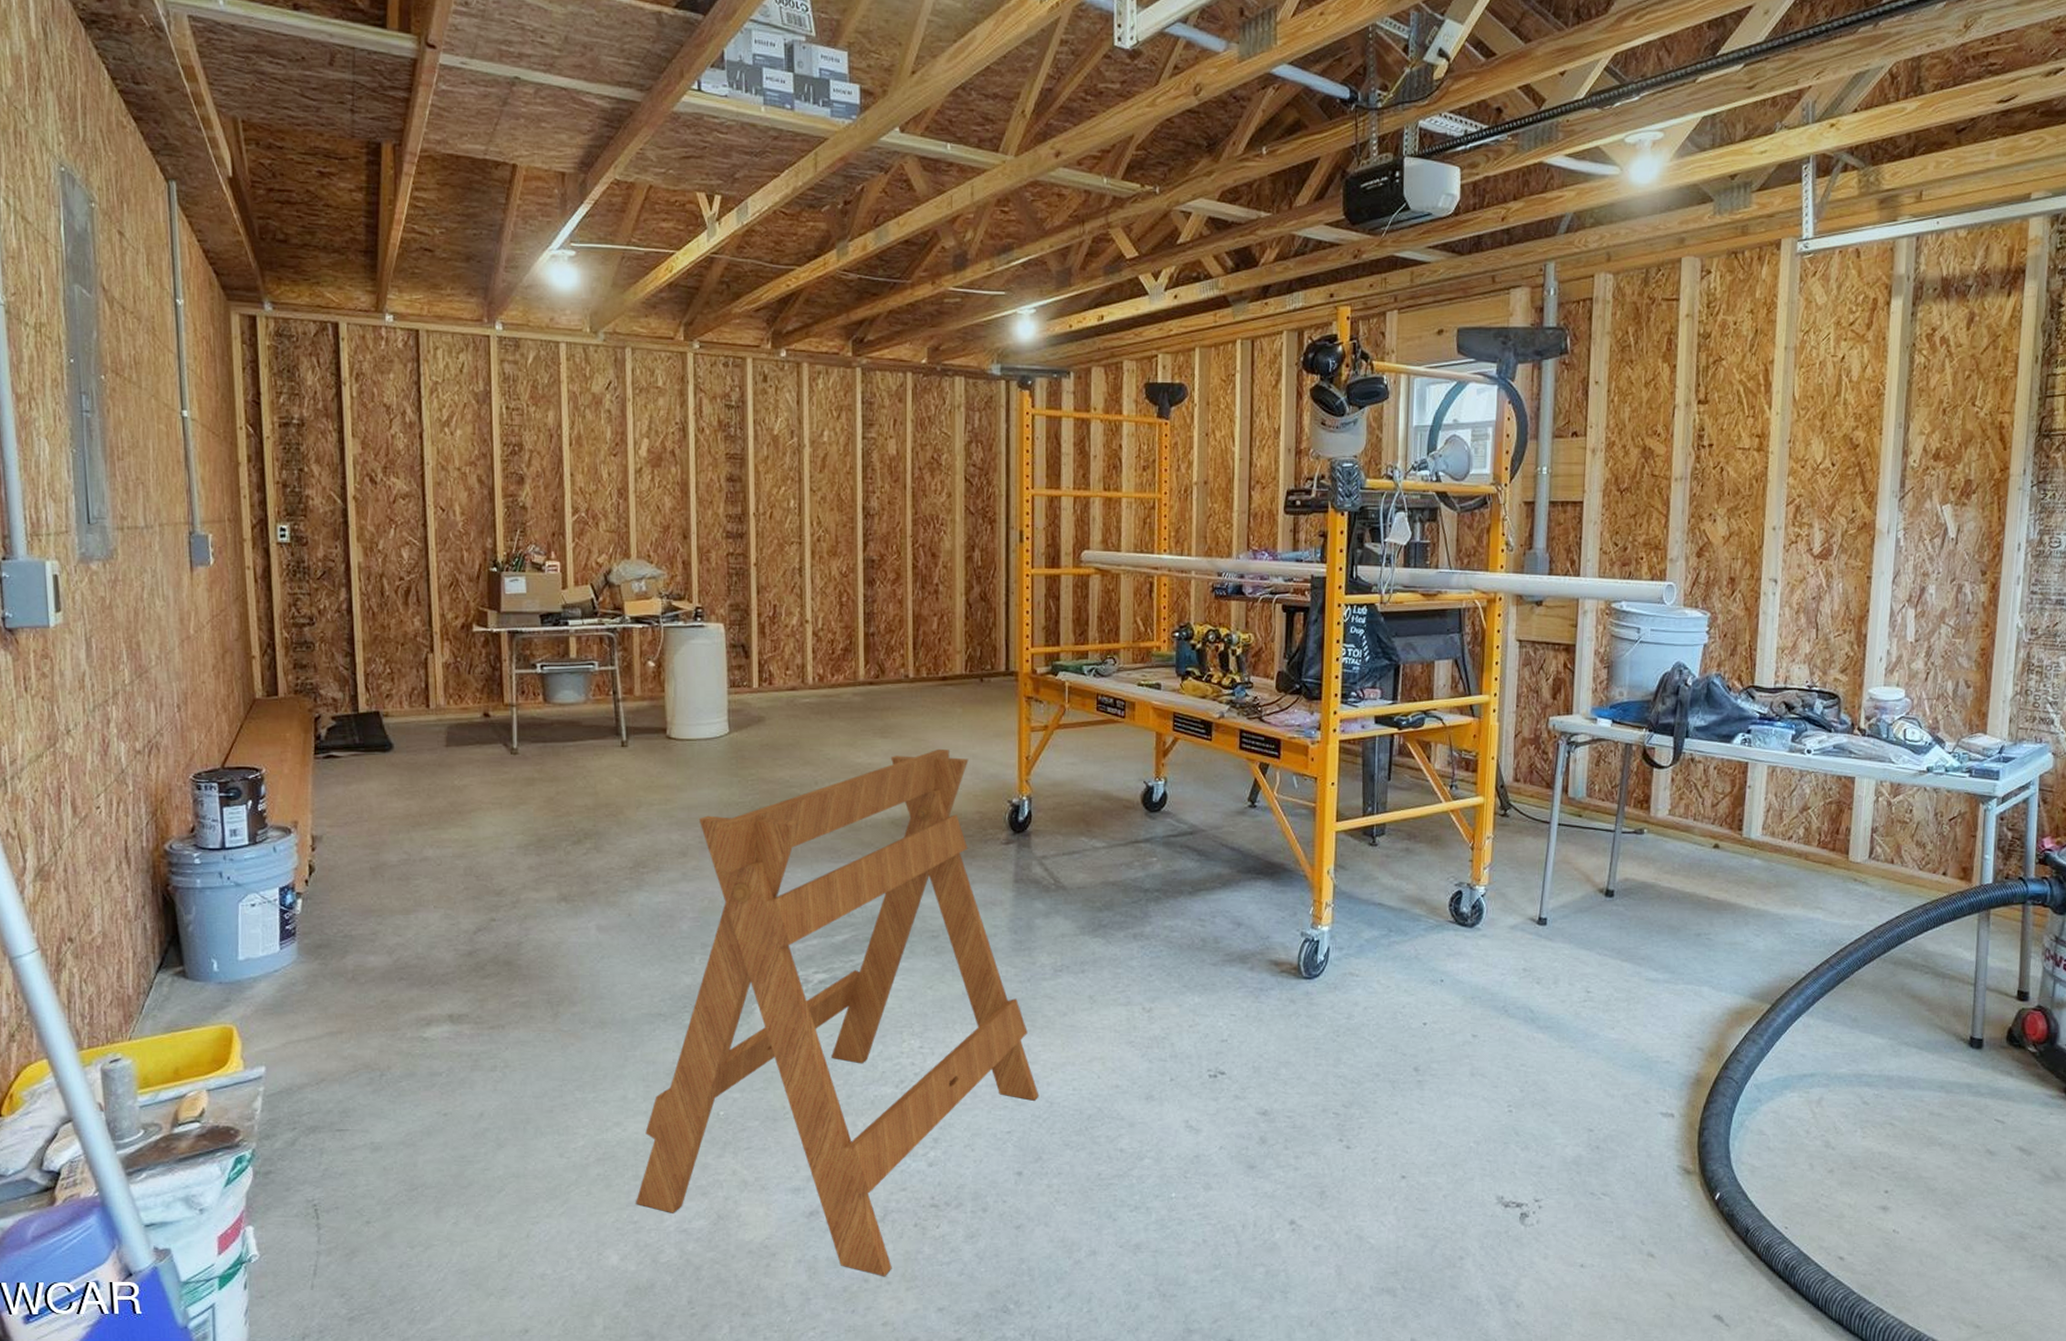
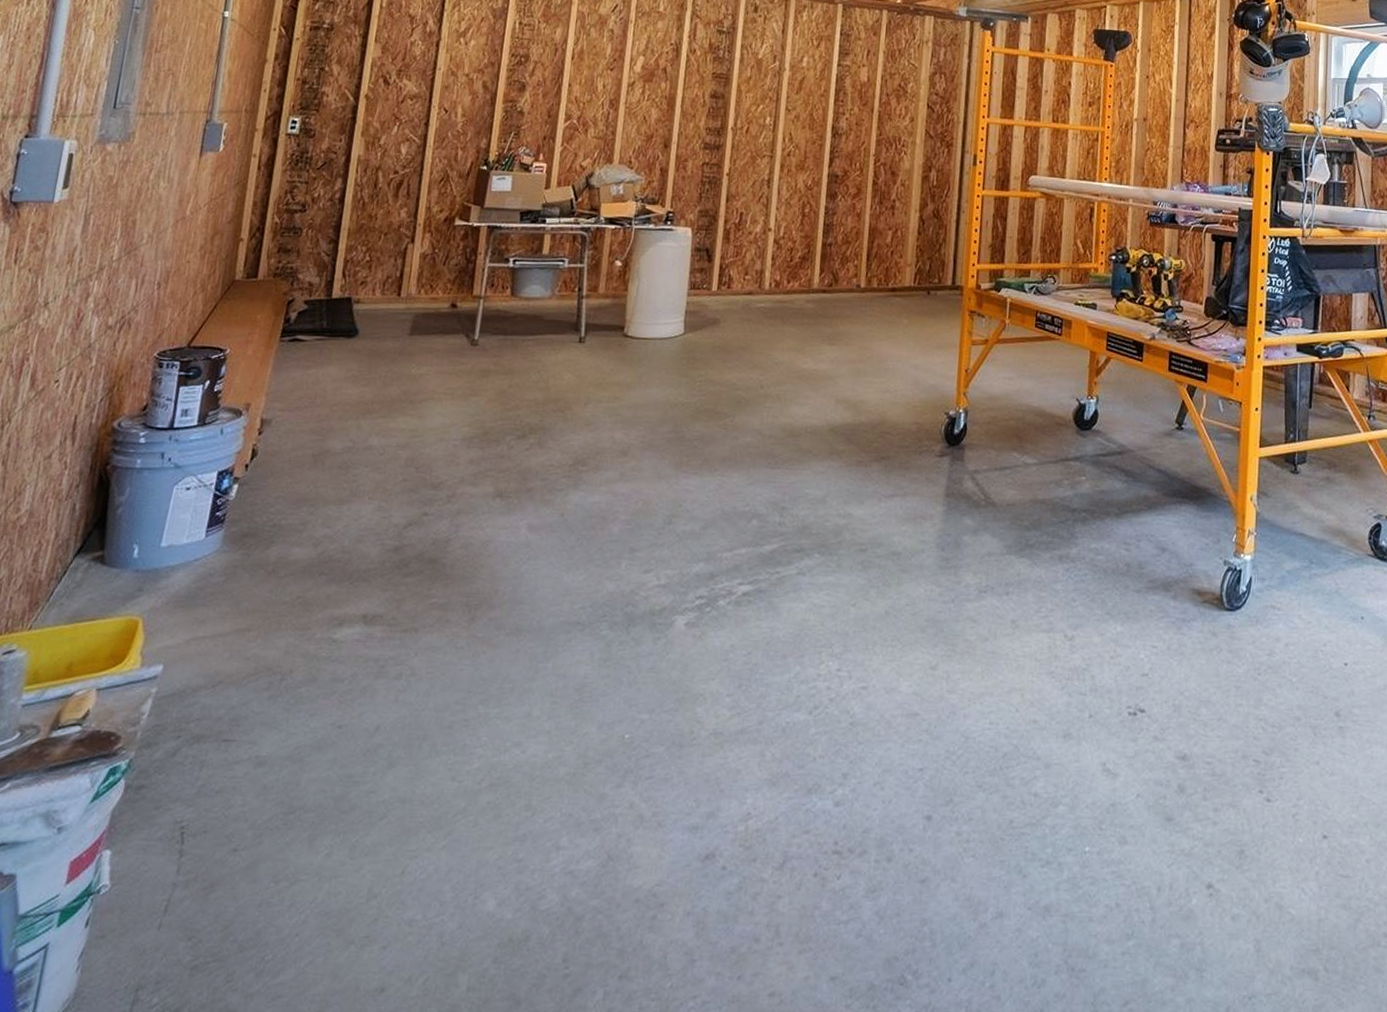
sawhorse: present [636,748,1039,1277] -> none [523,358,955,937]

